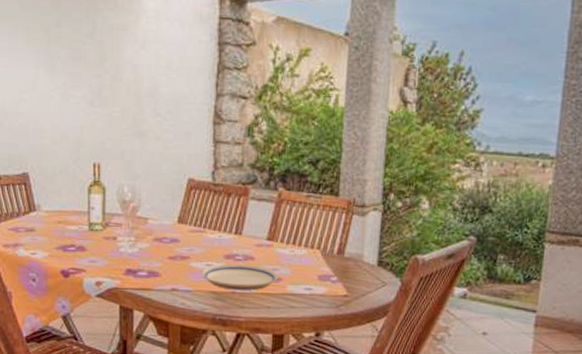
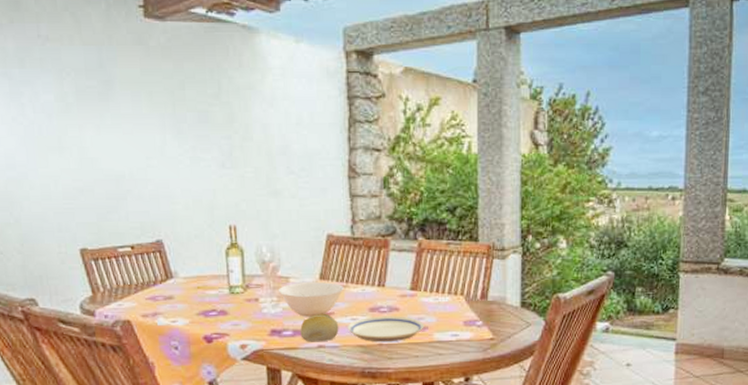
bowl: none [136,224,201,260] -> present [278,282,344,317]
bread roll: none [155,256,194,285] -> present [300,313,339,342]

